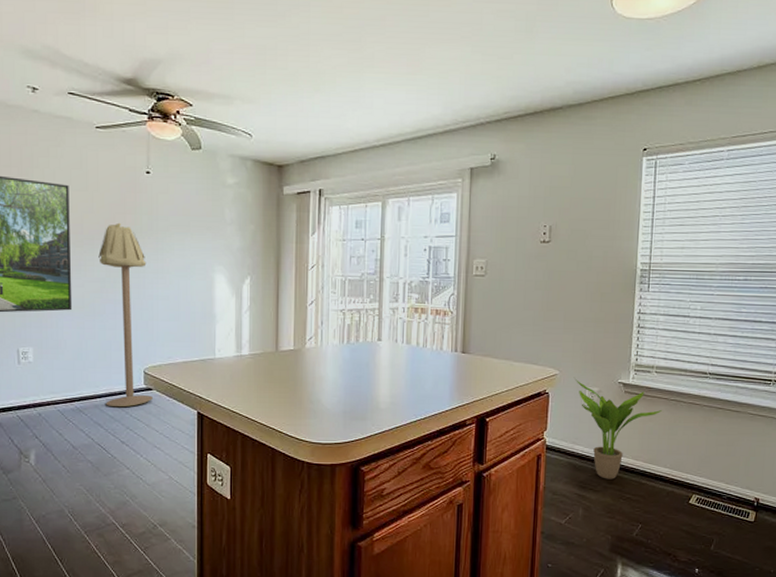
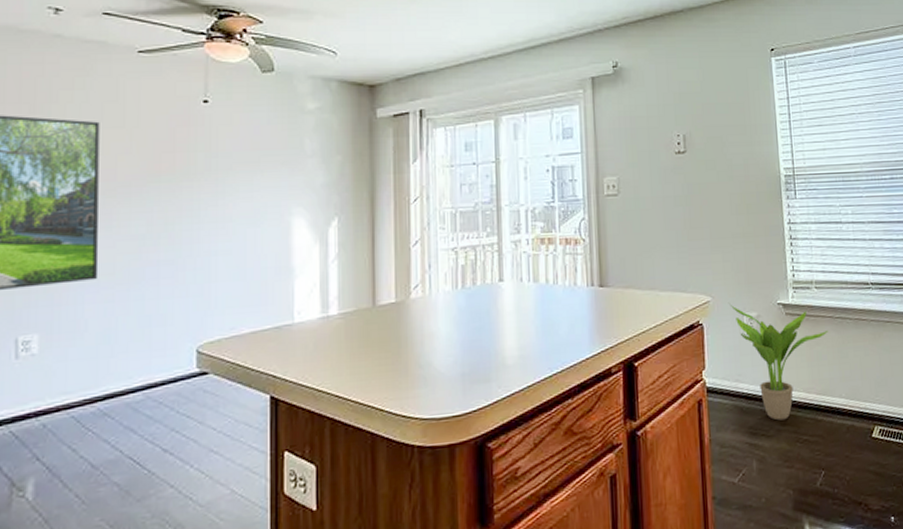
floor lamp: present [98,222,153,408] -> none [137,163,209,404]

